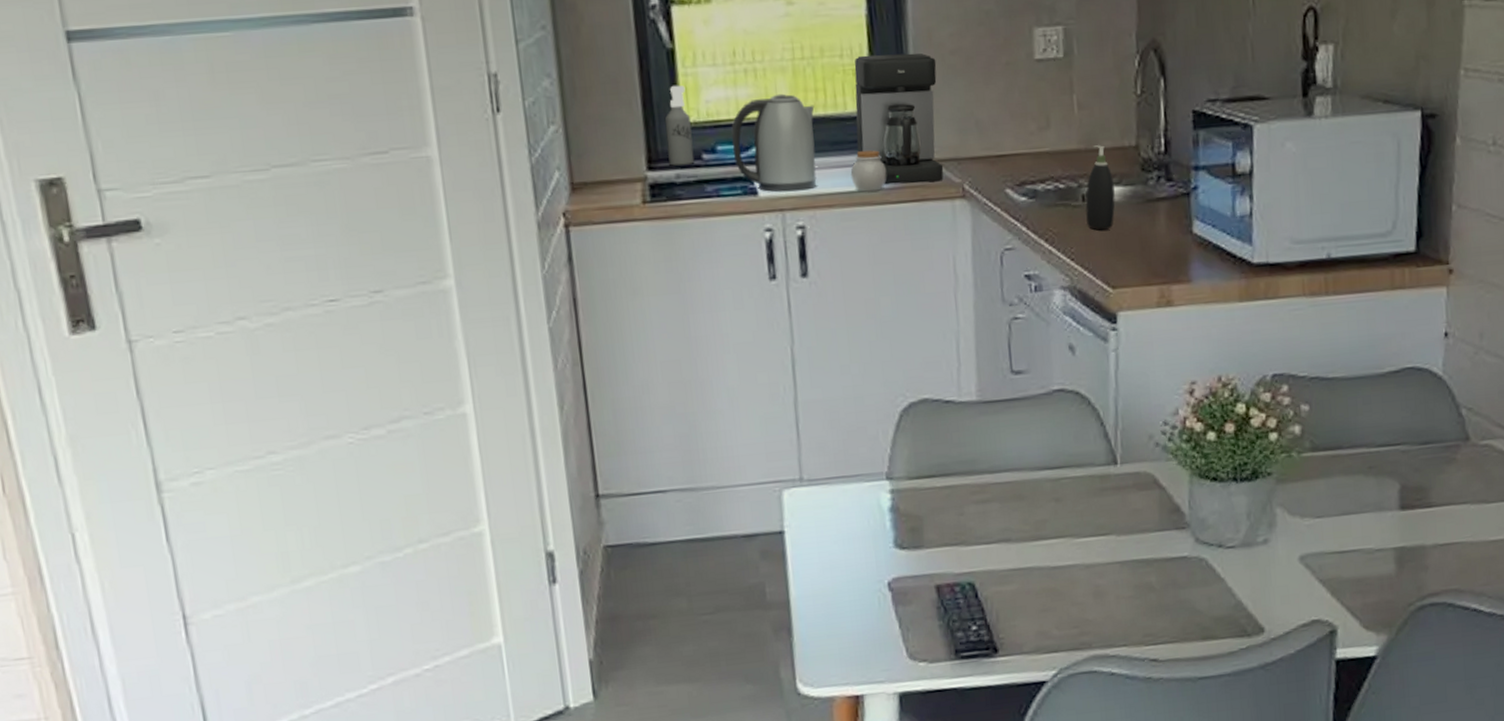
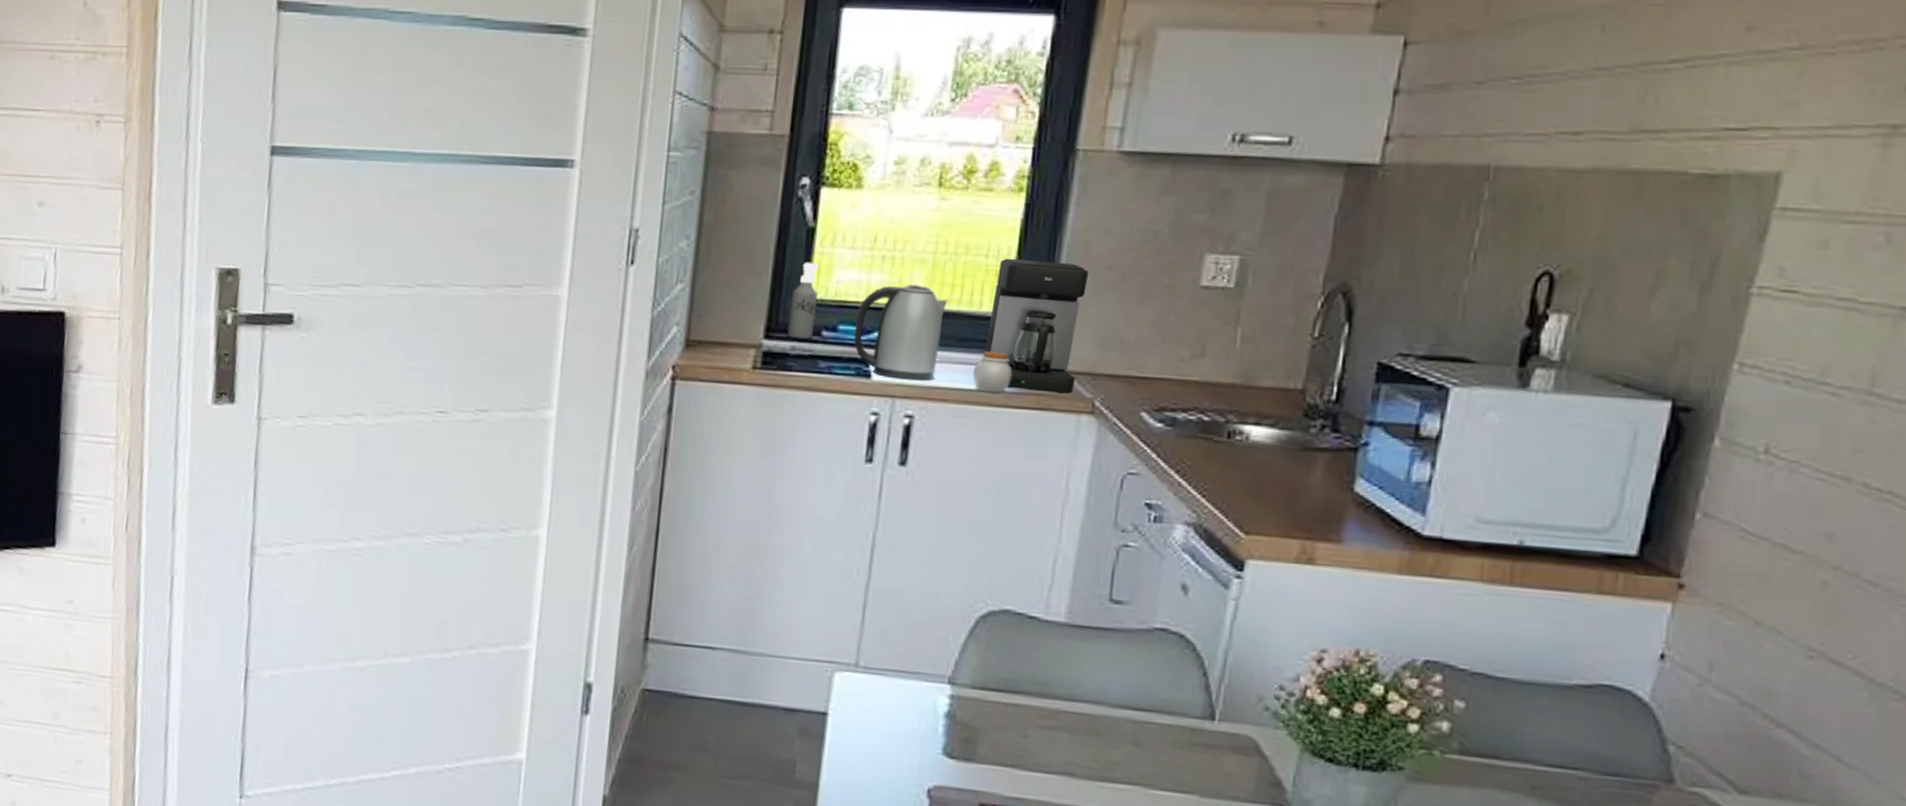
soap dispenser: present [1085,145,1115,230] -> none [1228,382,1269,472]

